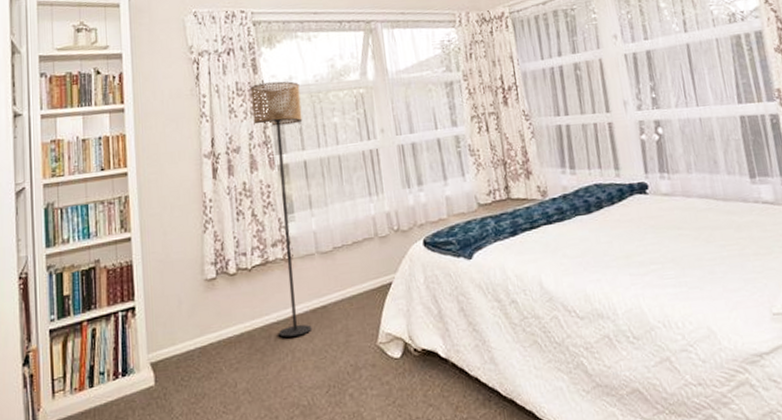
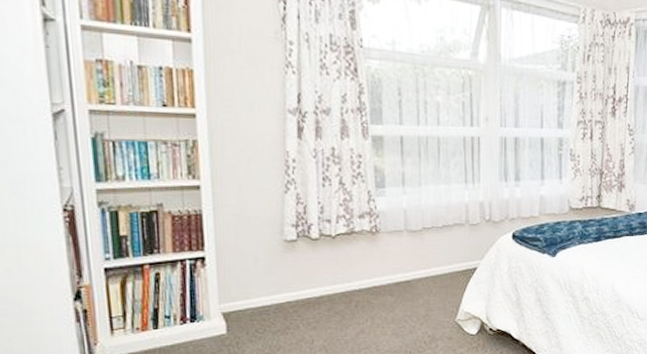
floor lamp: present [251,81,312,338] -> none [347,41,403,305]

